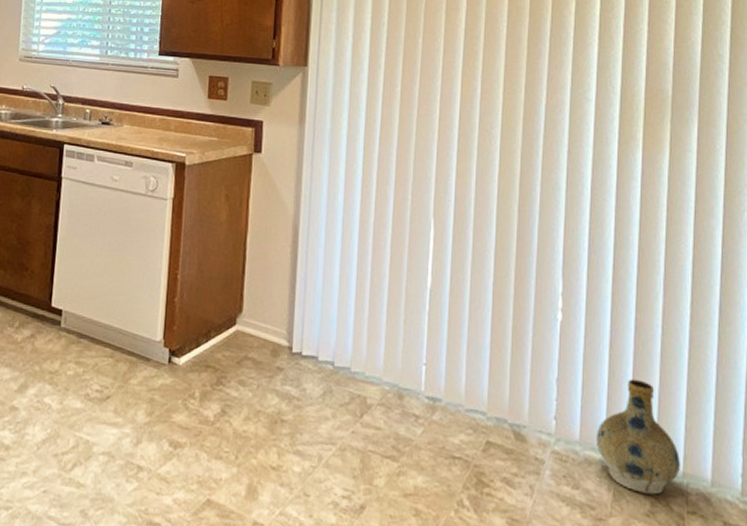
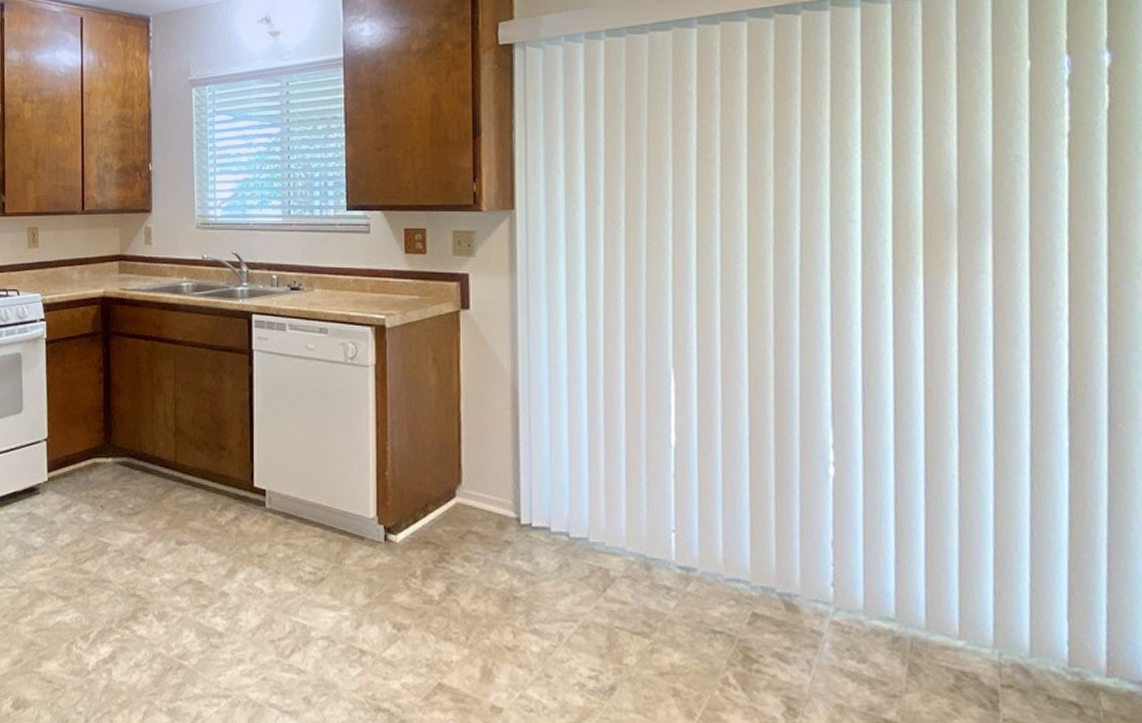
ceramic jug: present [596,379,680,495] -> none [883,538,990,668]

